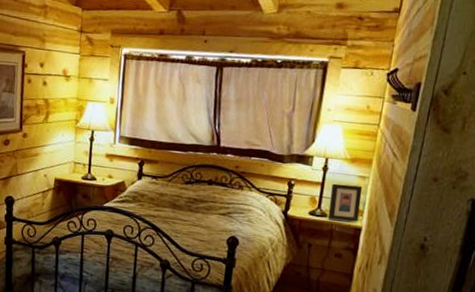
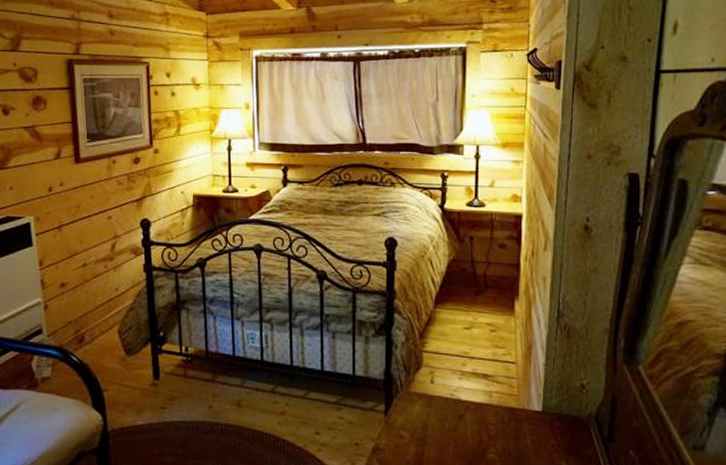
picture frame: present [327,183,363,222] -> none [486,171,518,209]

